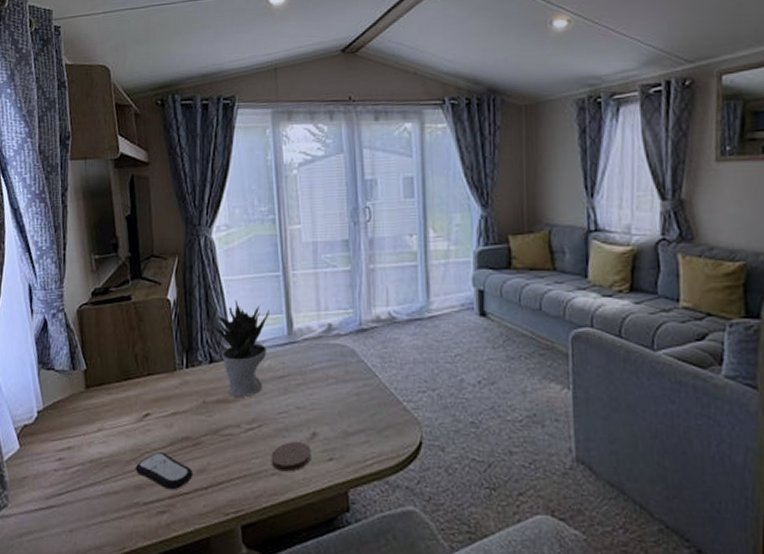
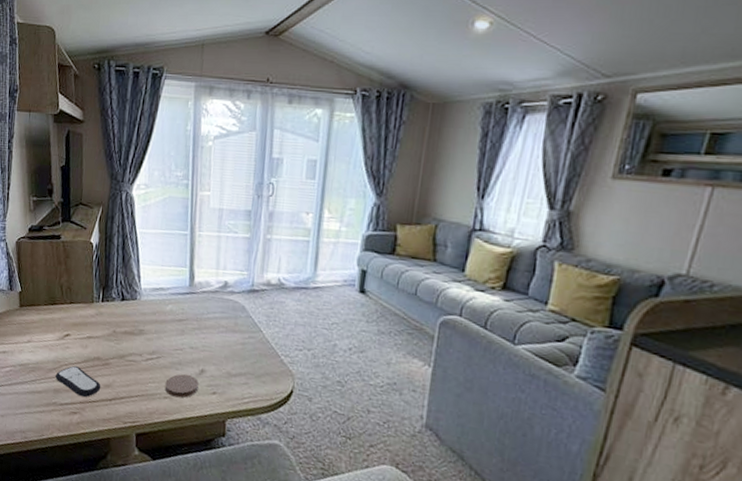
potted plant: present [208,299,269,397] -> none [123,250,176,333]

